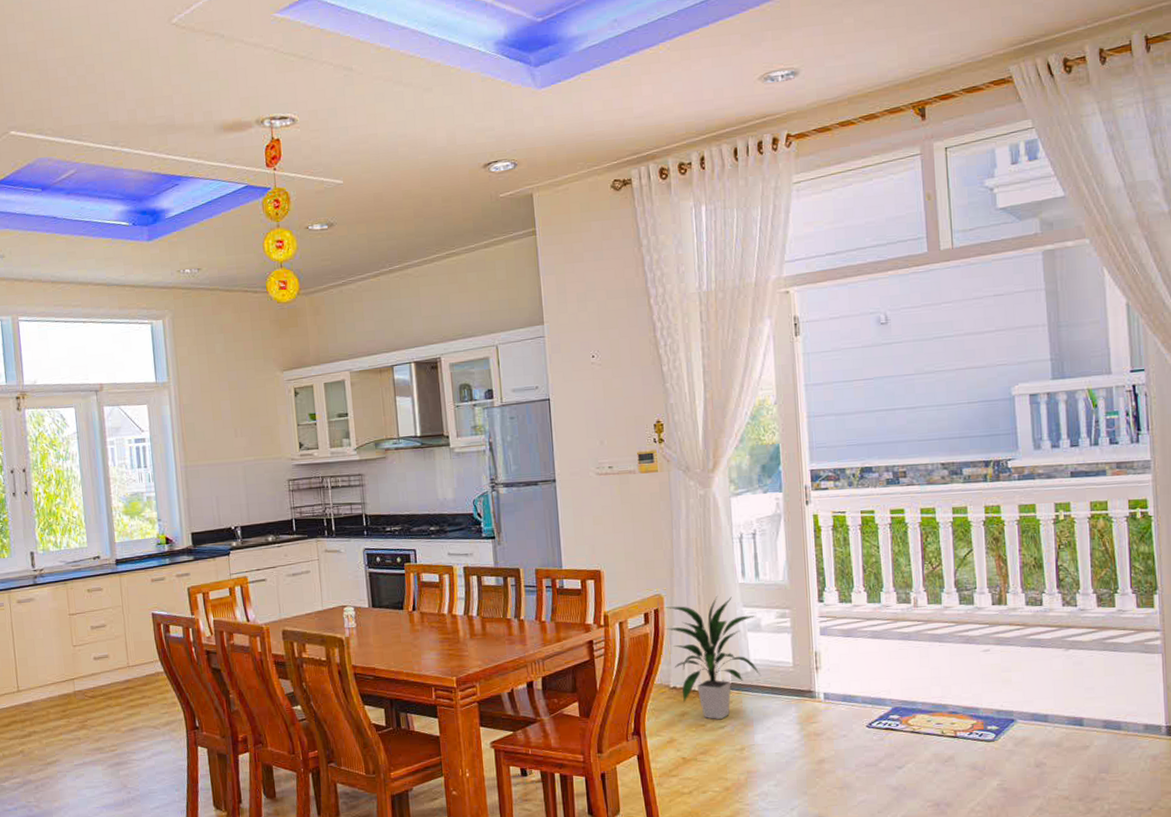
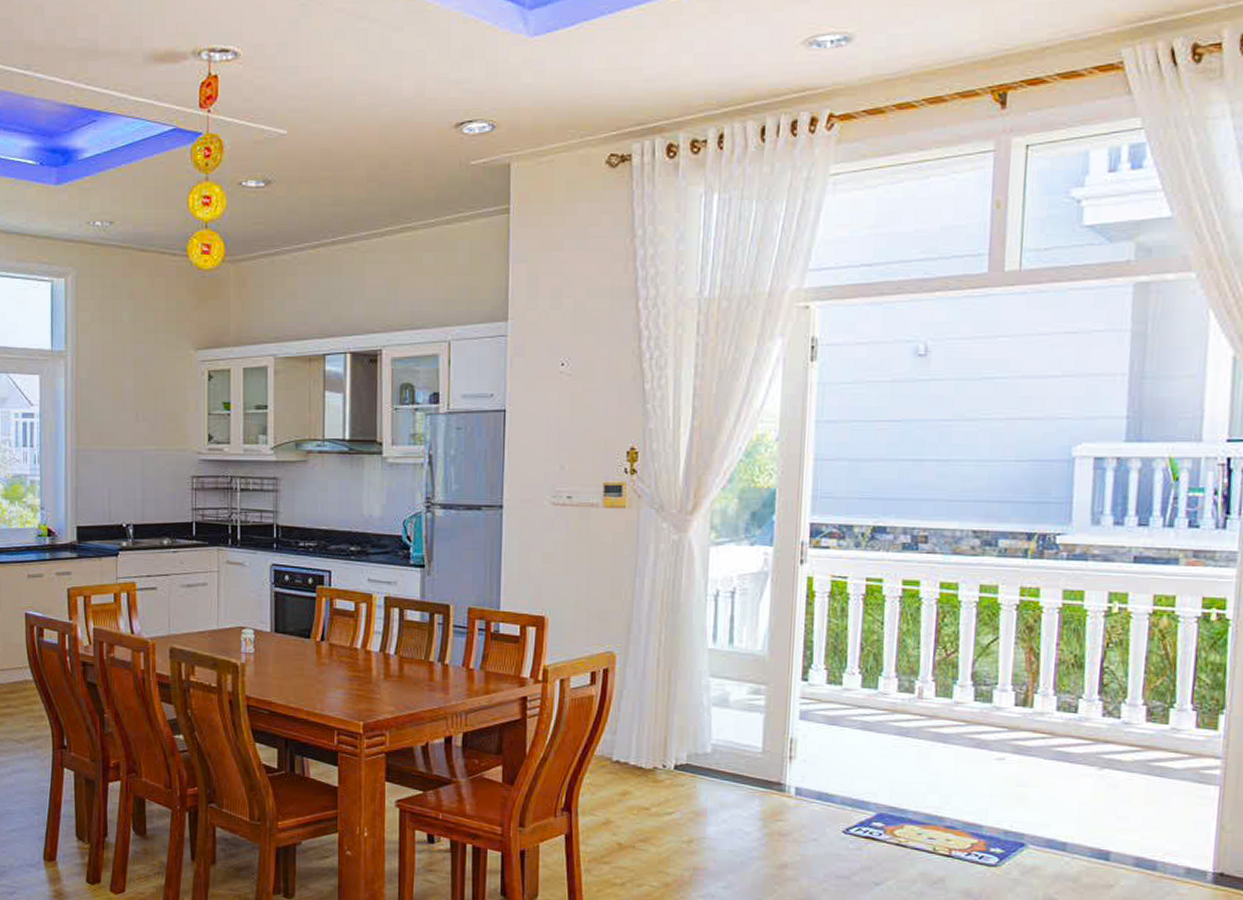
indoor plant: present [664,596,762,720] -> none [613,661,723,805]

